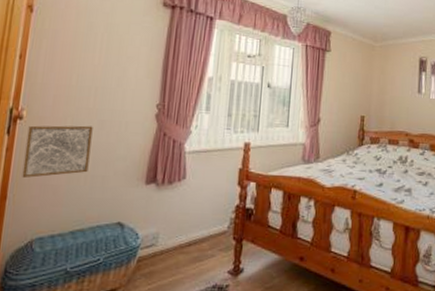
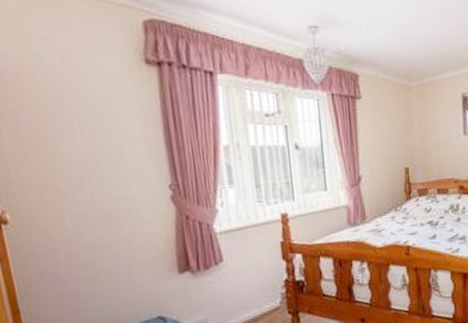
wall art: present [22,125,93,179] -> none [18,219,108,289]

